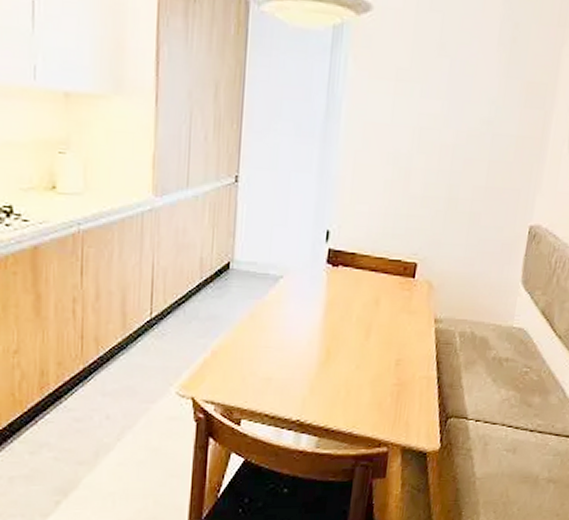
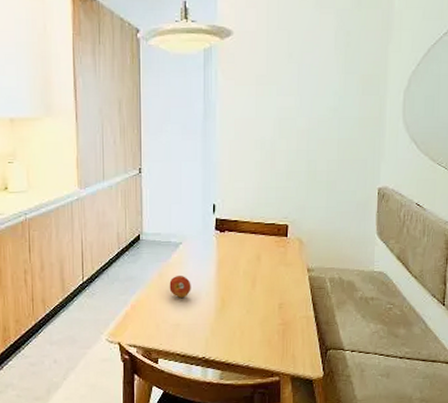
fruit: none [262,316,291,346] -> present [169,275,191,298]

